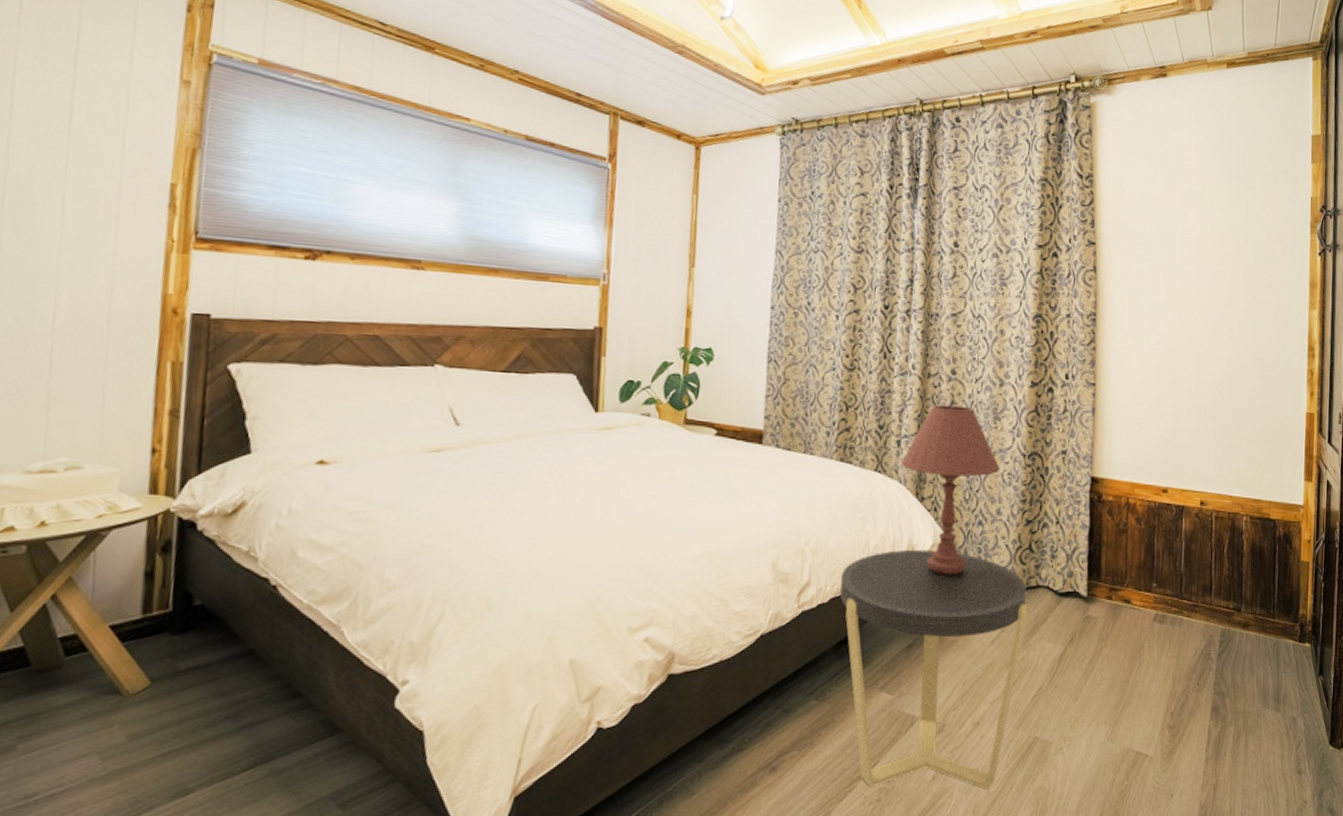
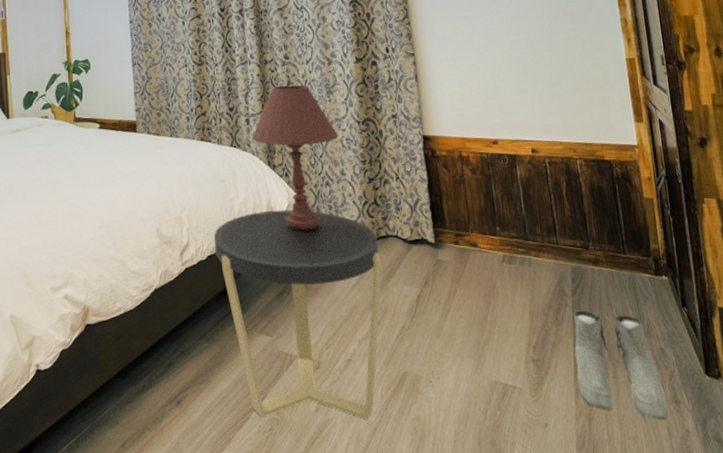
boots: none [1209,675,1290,790] -> present [574,310,668,420]

